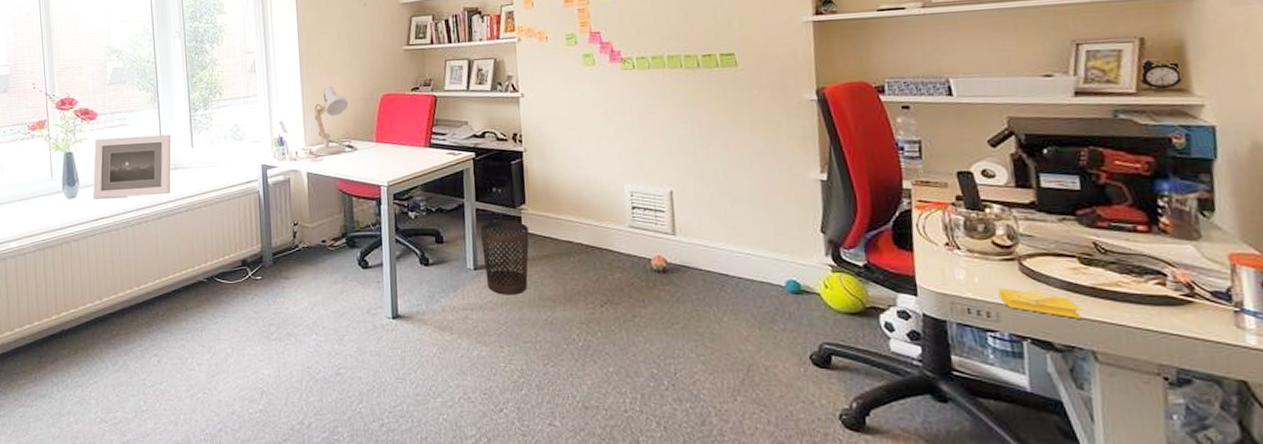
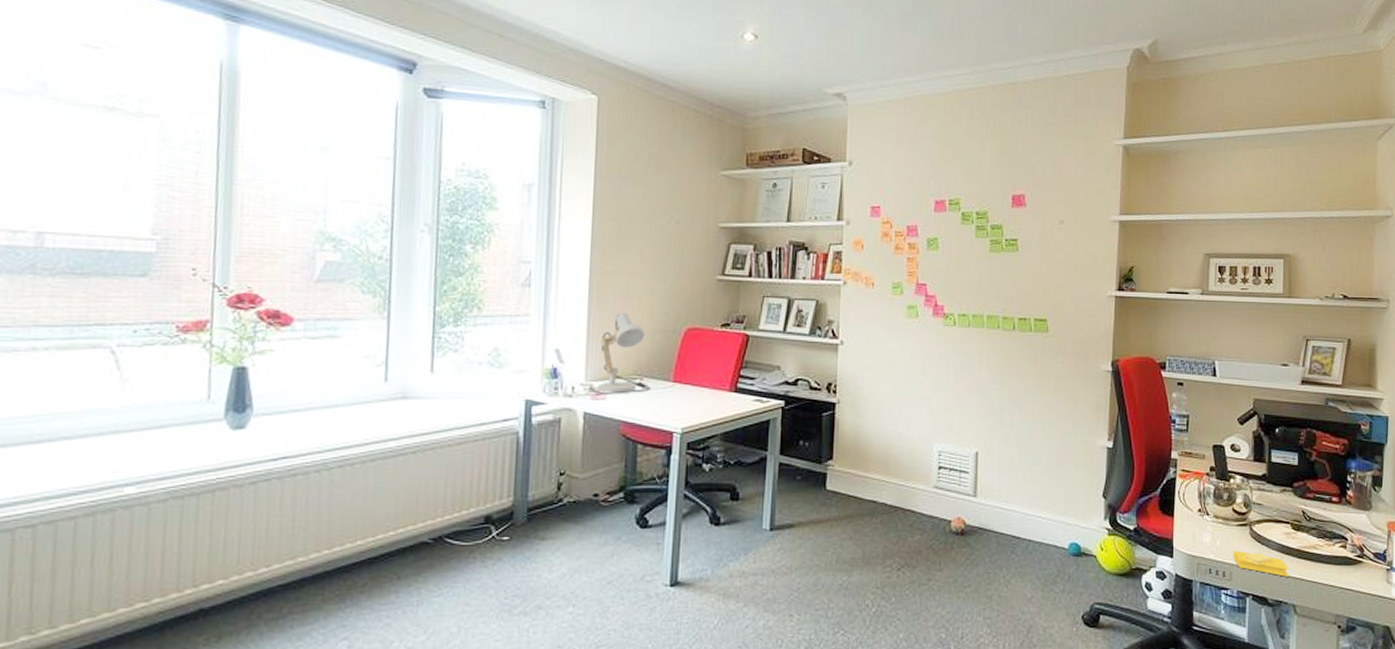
picture frame: present [93,134,171,199] -> none [274,351,402,432]
trash bin: present [479,220,529,295] -> none [780,476,833,558]
alarm clock: present [1135,58,1189,93] -> none [1341,357,1375,387]

